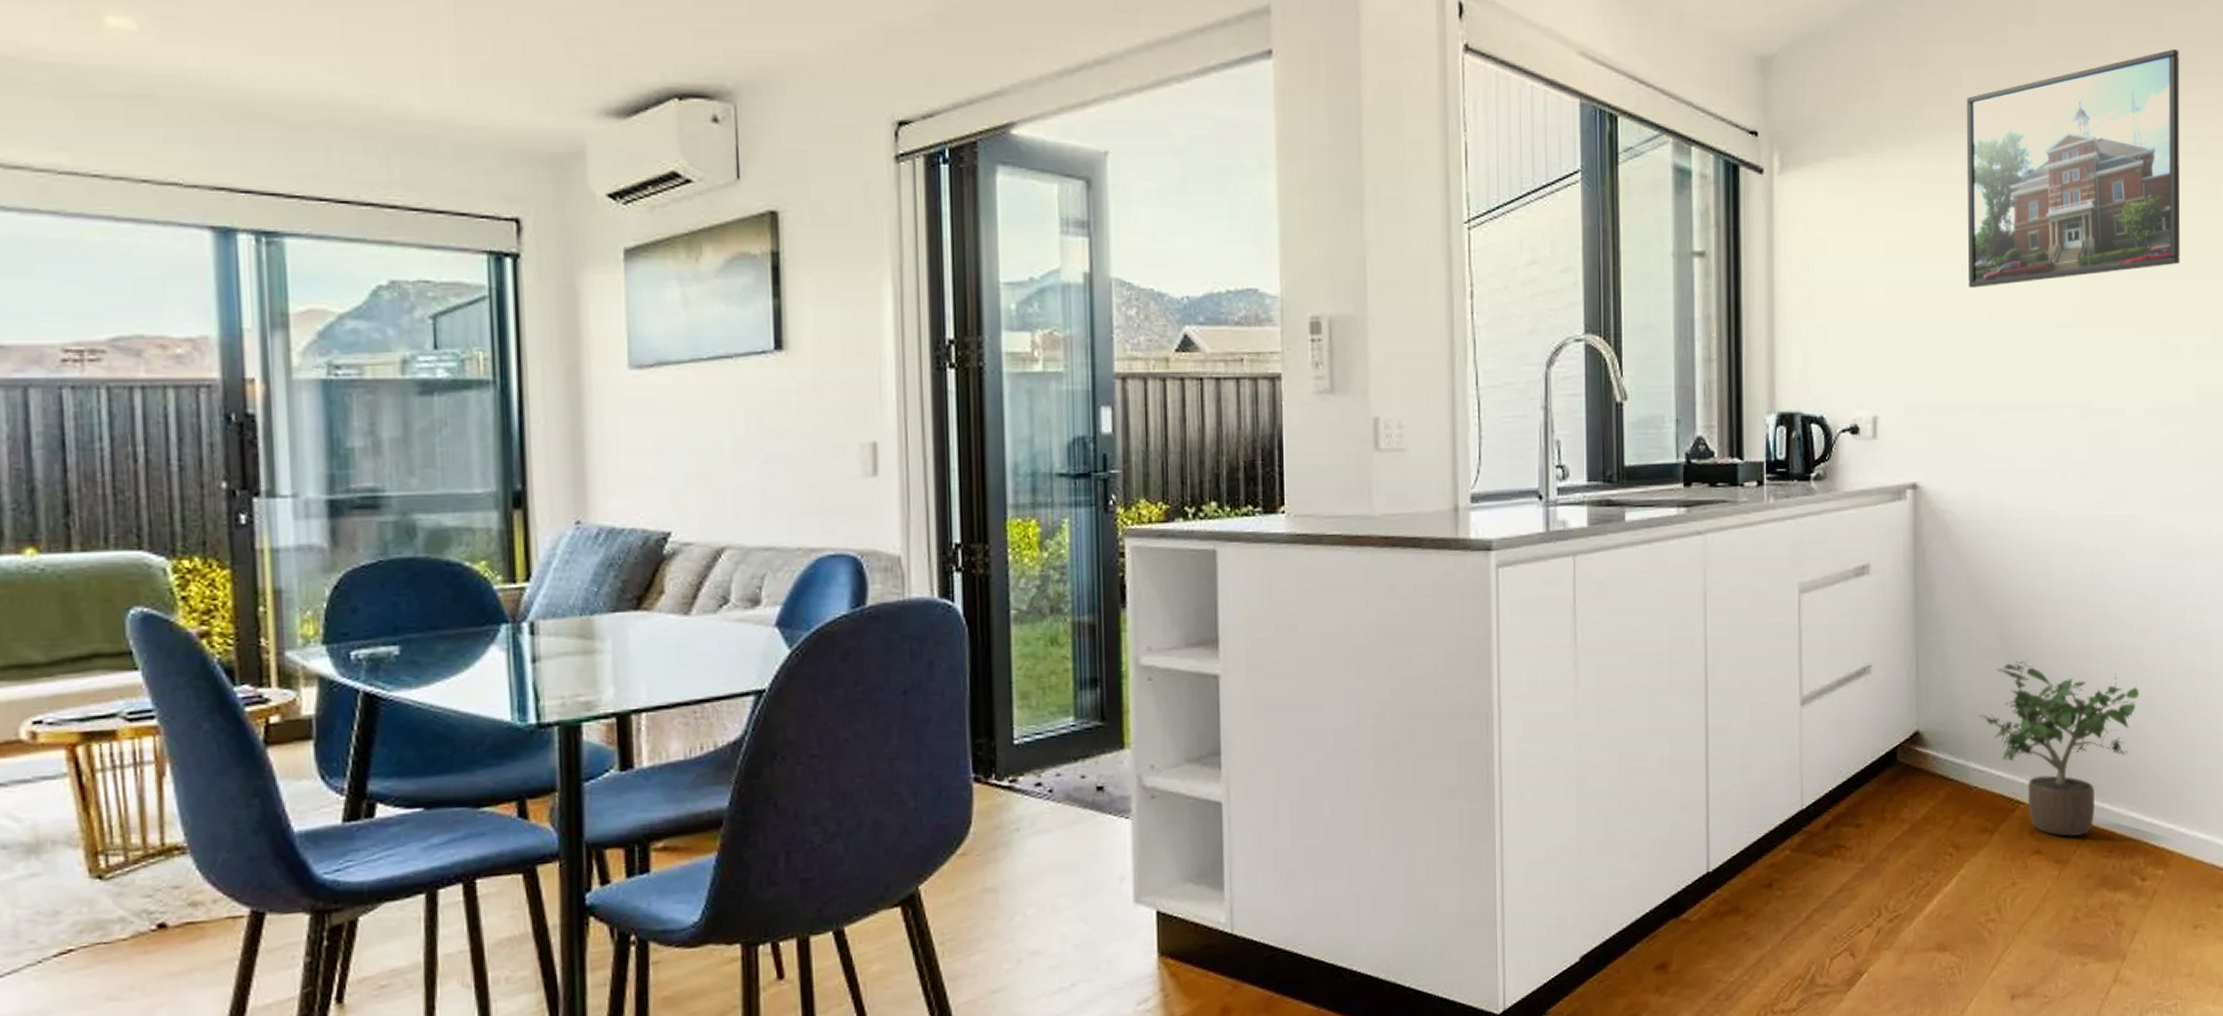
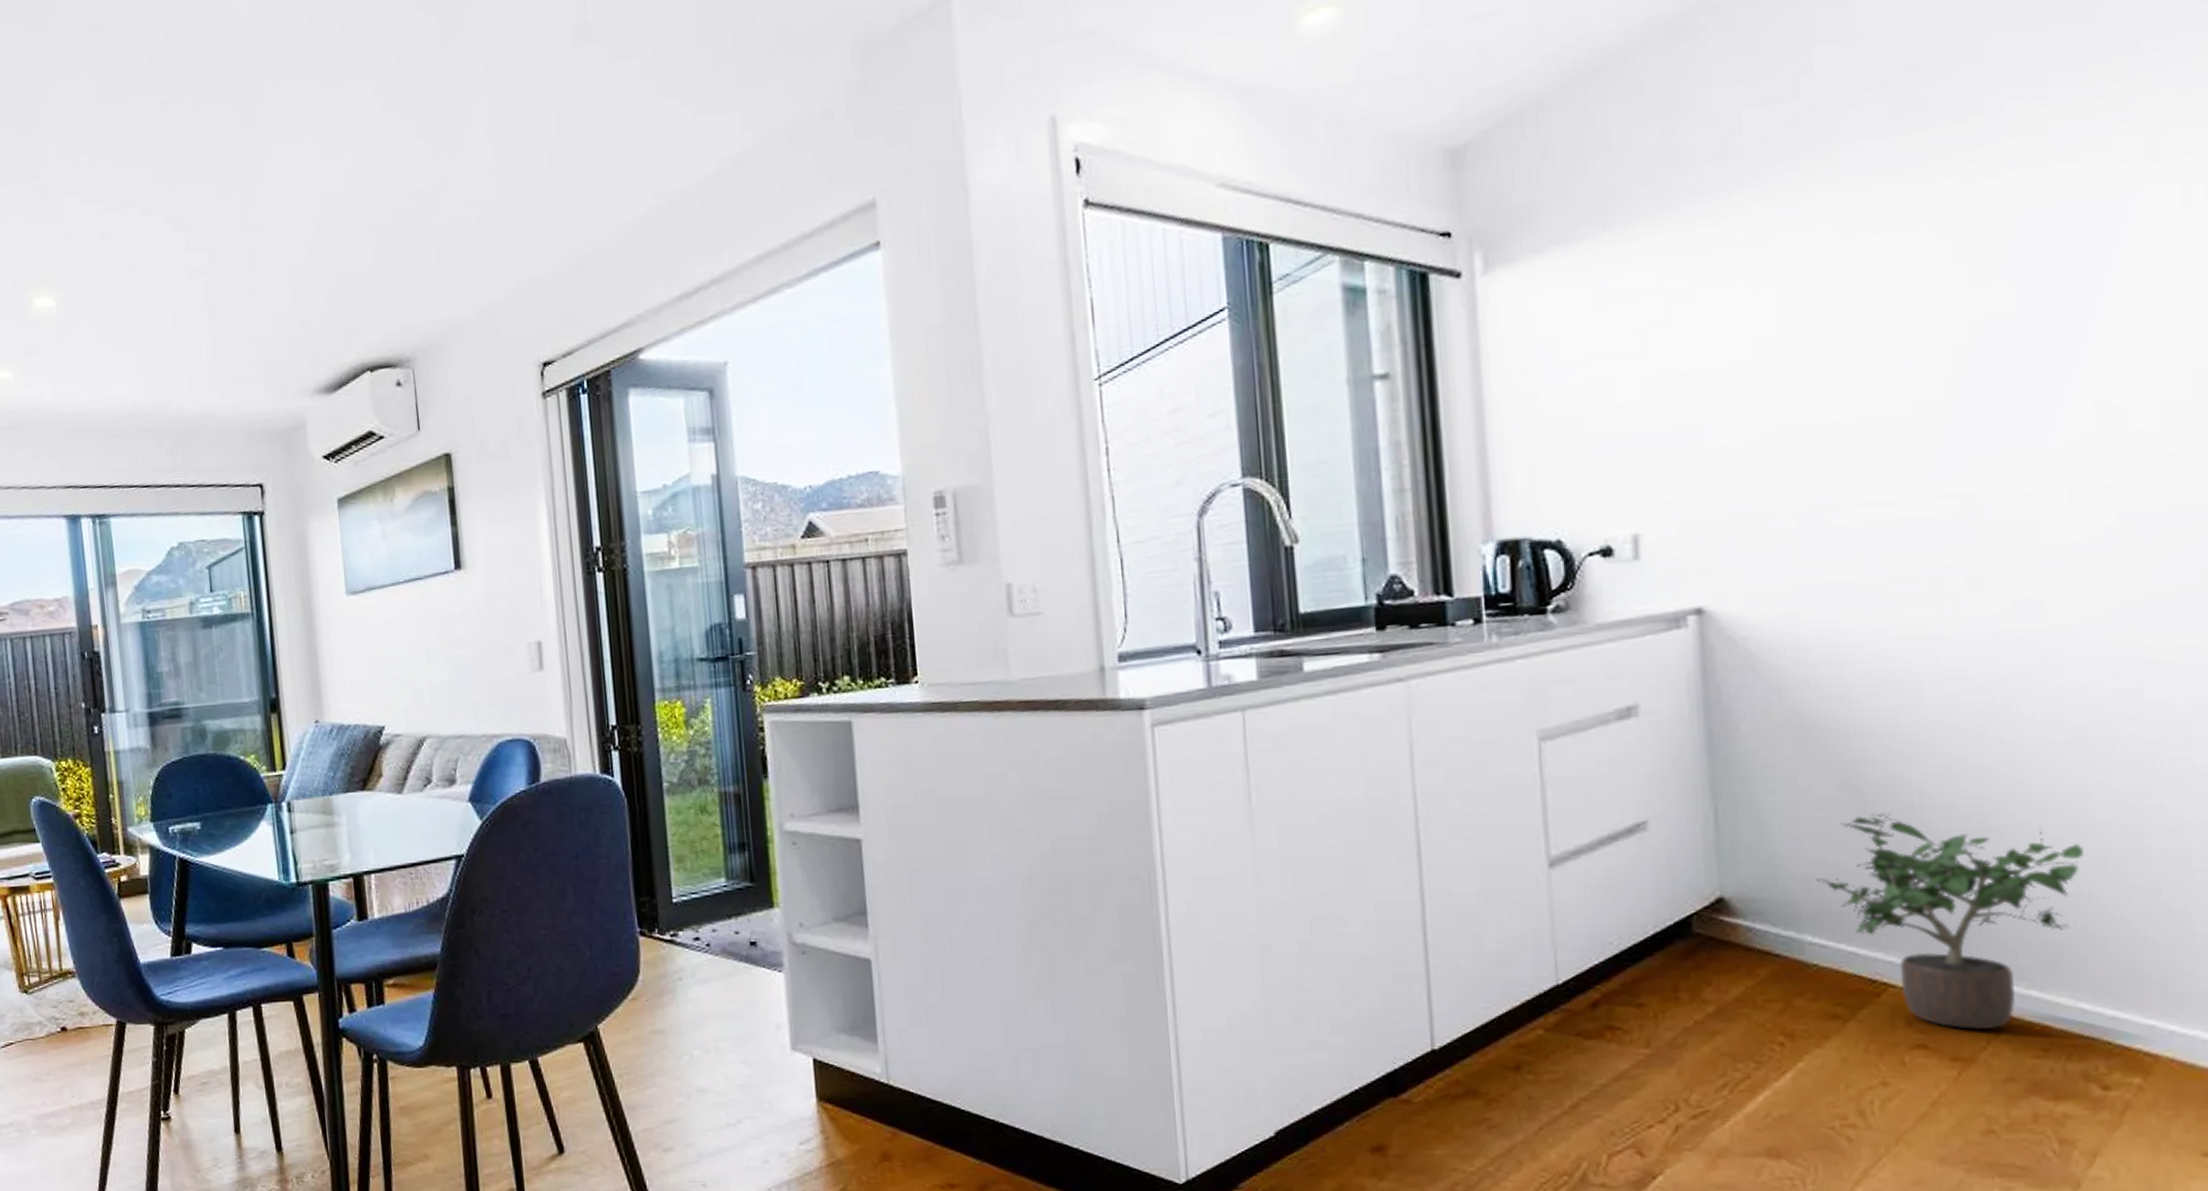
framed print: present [1966,49,2180,288] -> none [1751,26,2124,370]

